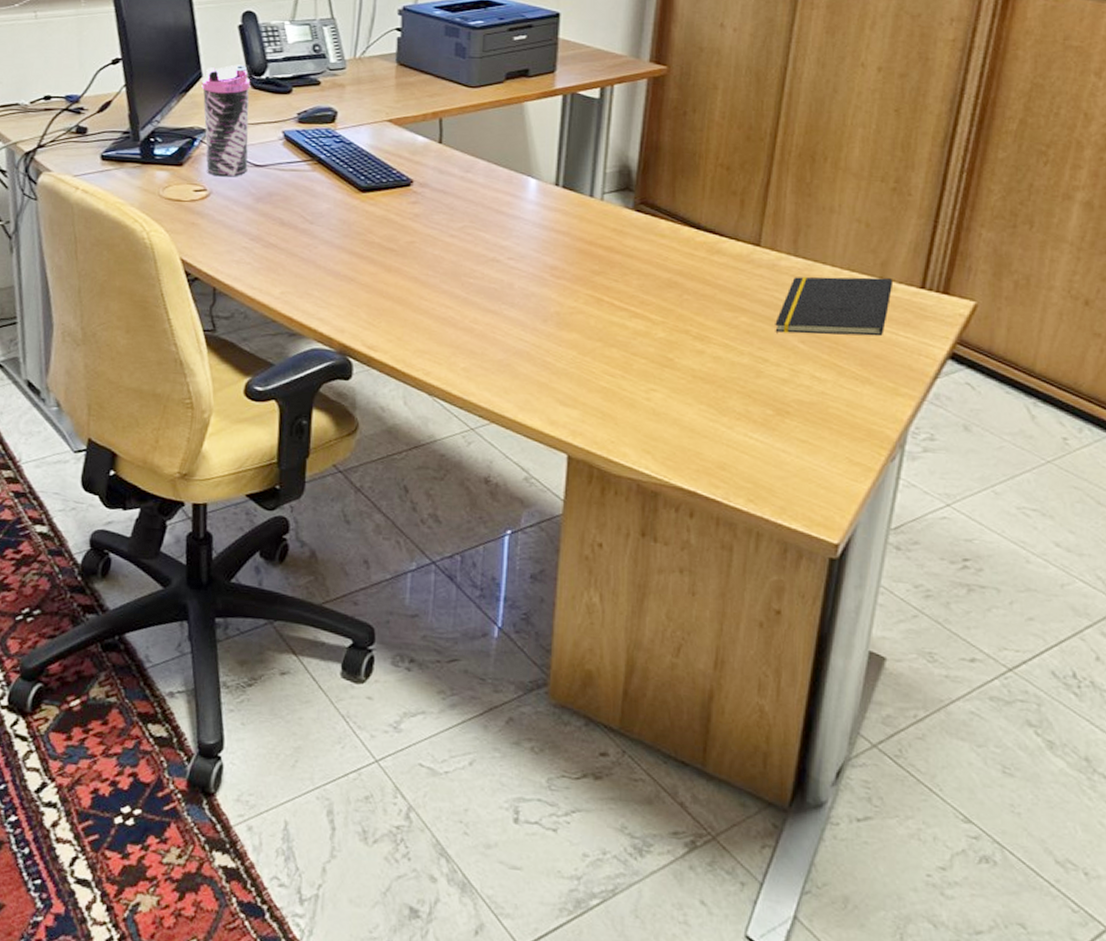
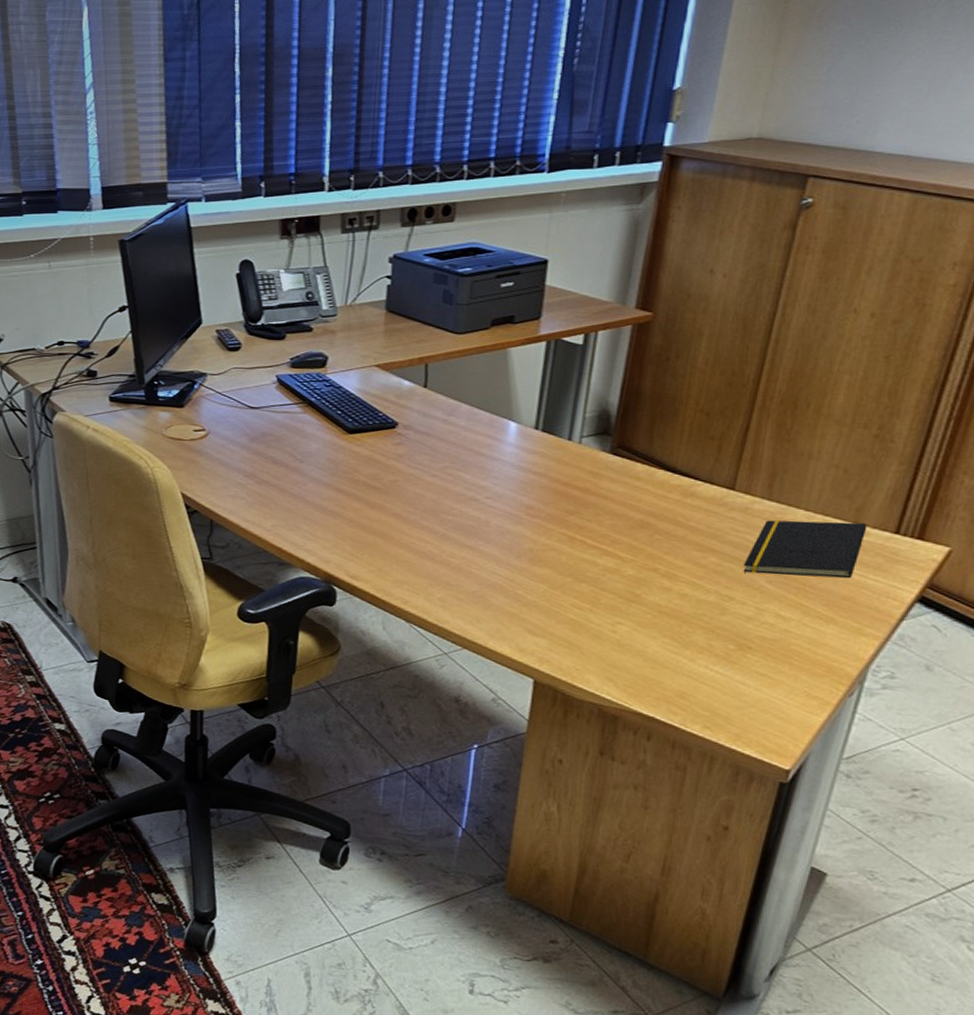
water bottle: present [201,64,251,177] -> none [201,311,247,418]

